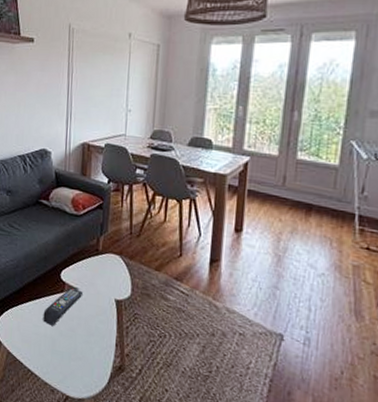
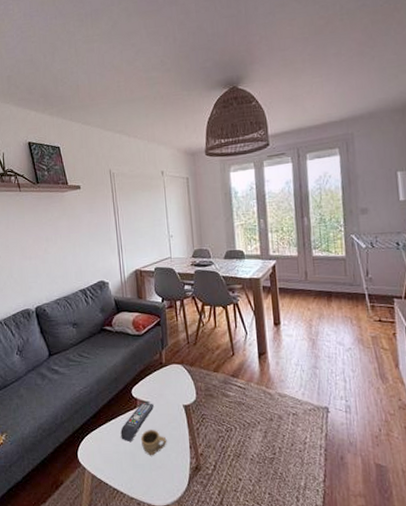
cup: none [63,317,92,346] -> present [140,429,167,456]

